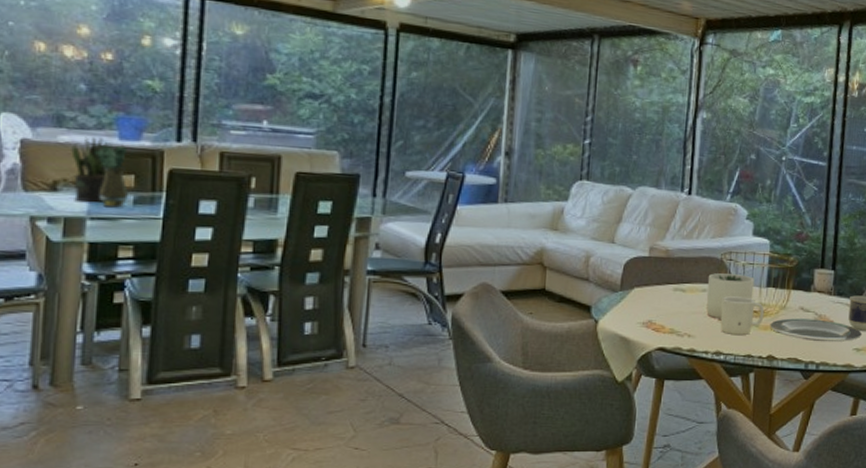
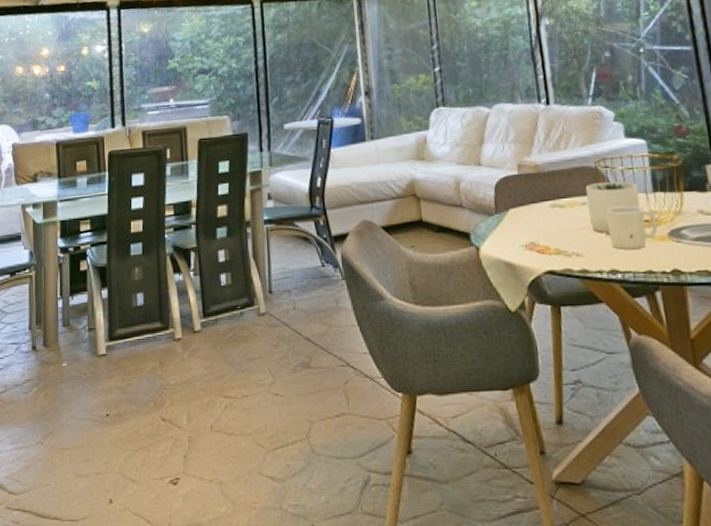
potted plant: present [71,136,107,203] -> none [44,134,68,189]
vase: present [95,141,128,208] -> none [59,136,83,190]

